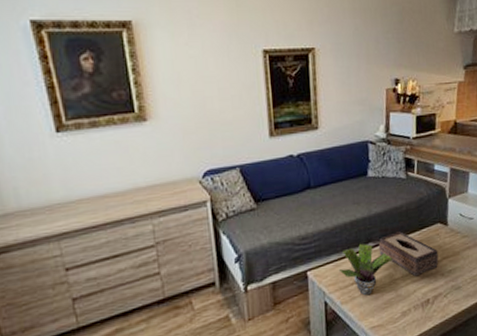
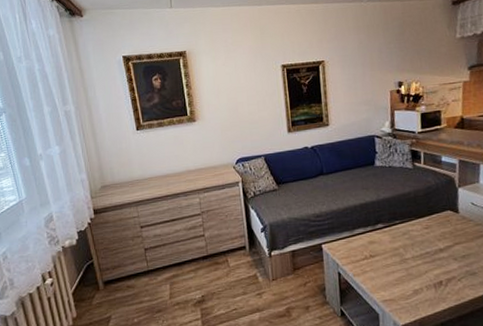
potted plant: present [338,243,392,296] -> none [350,223,402,271]
tissue box: present [378,231,439,277] -> none [387,215,451,259]

